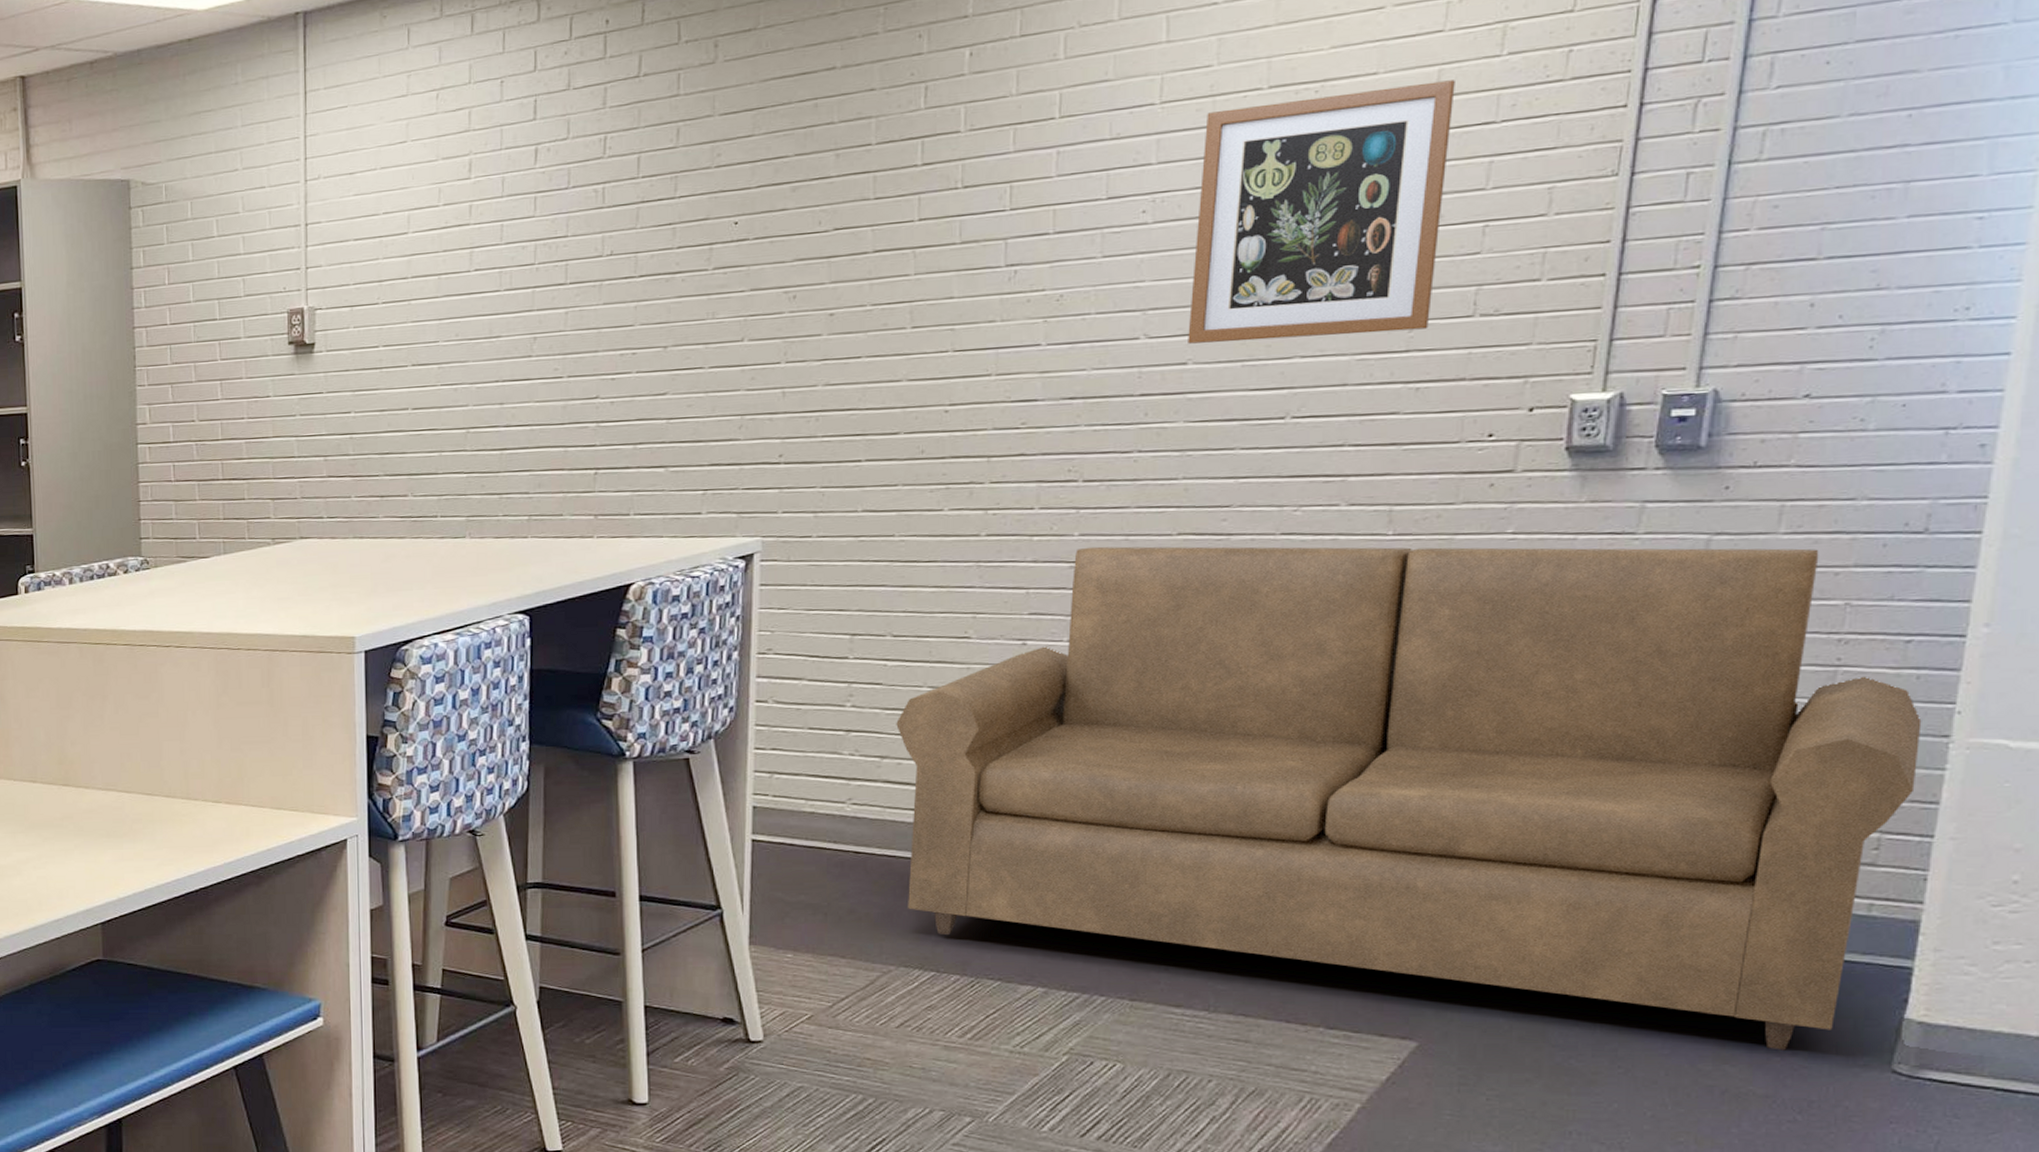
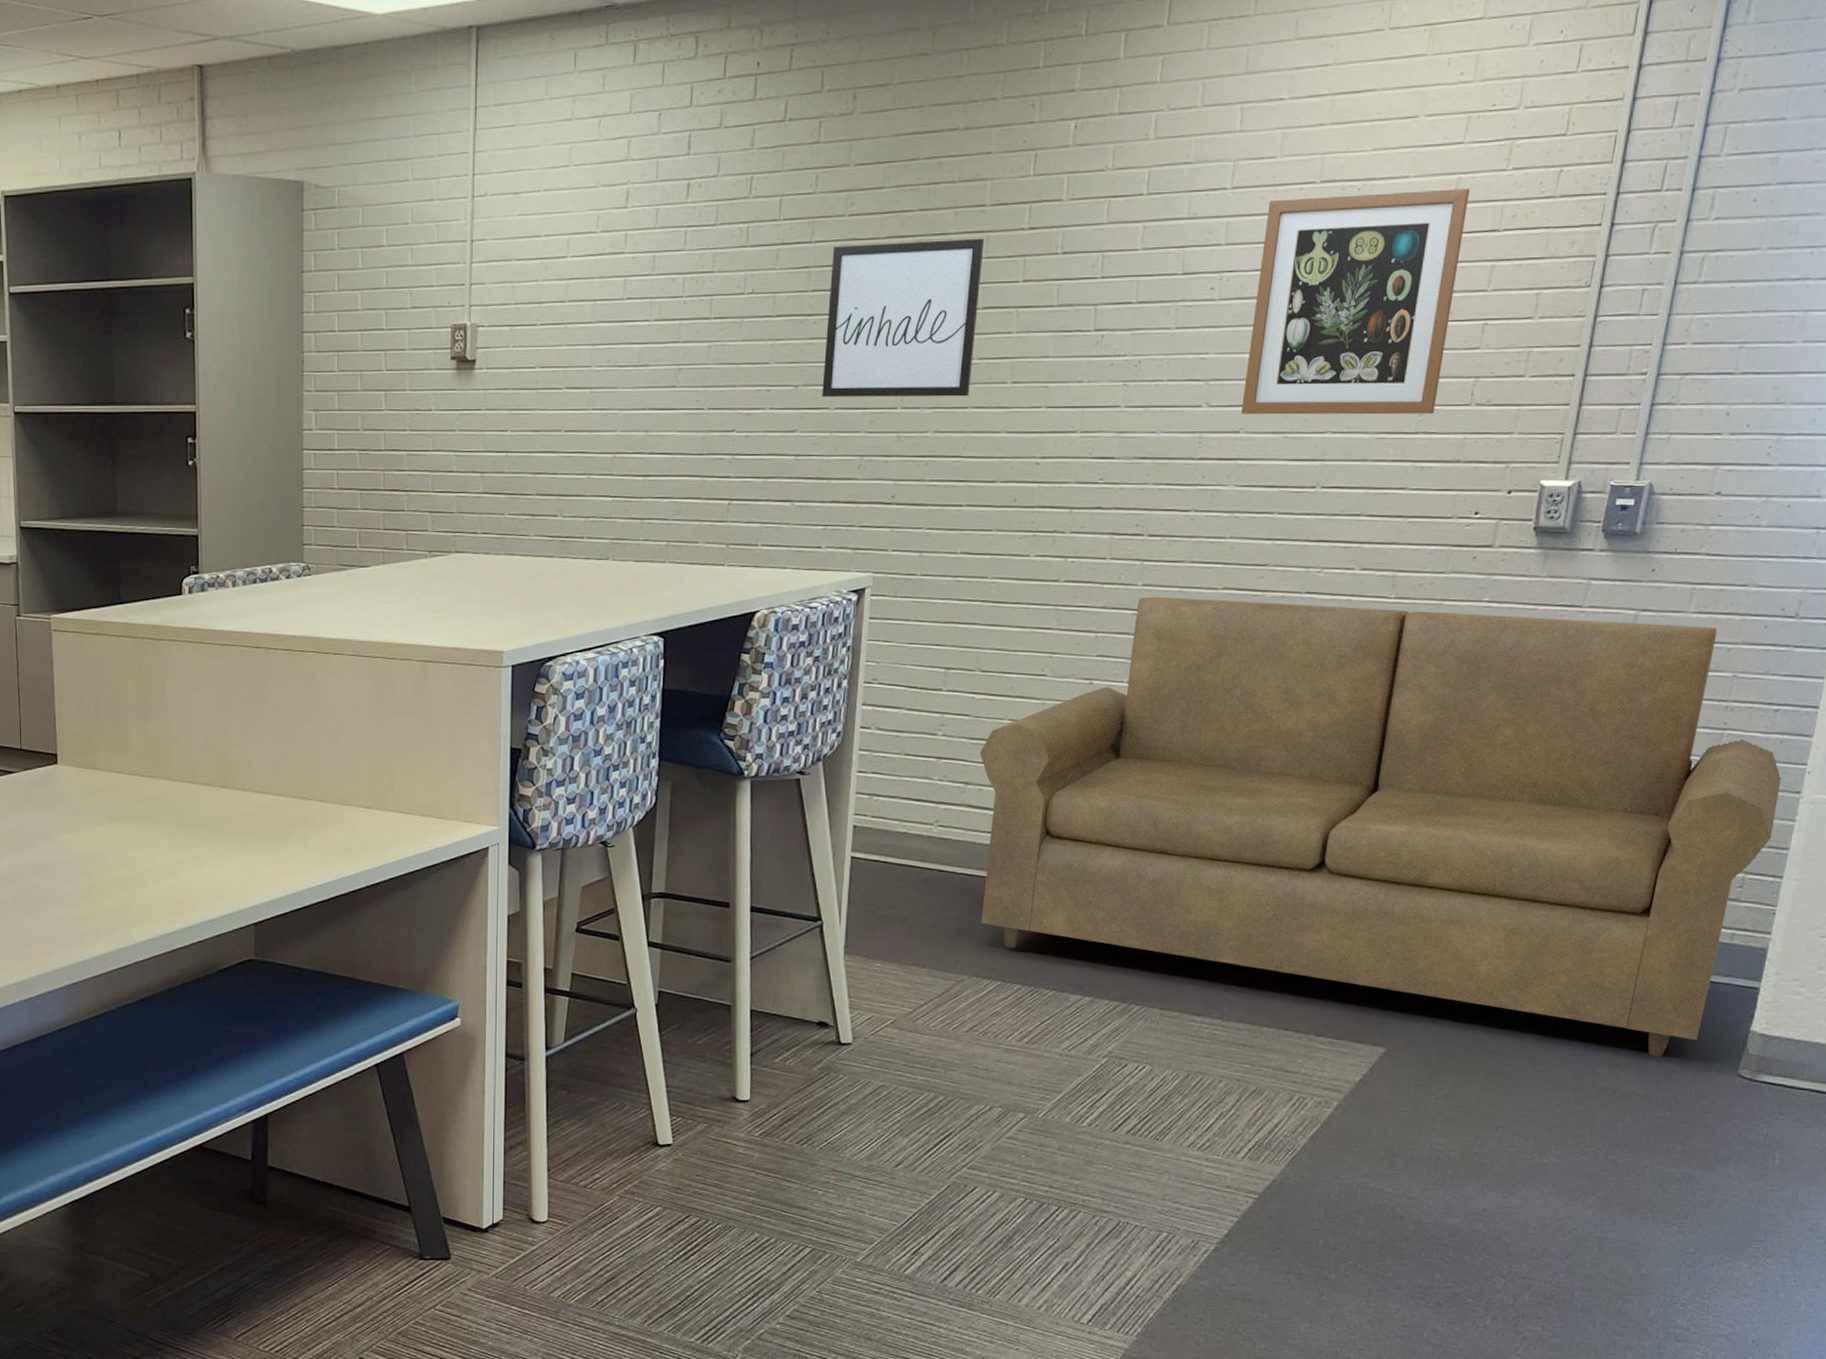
wall art: none [694,178,872,357] -> present [822,238,985,398]

